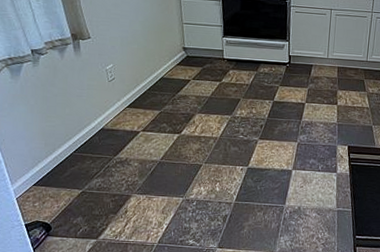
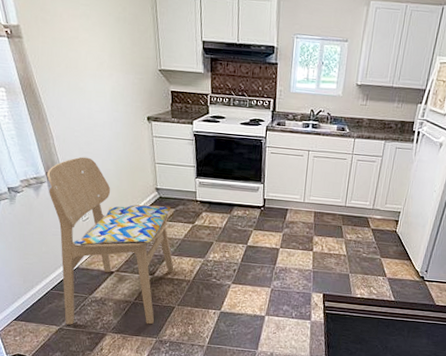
dining chair: none [73,18,202,188] -> present [47,157,175,325]

